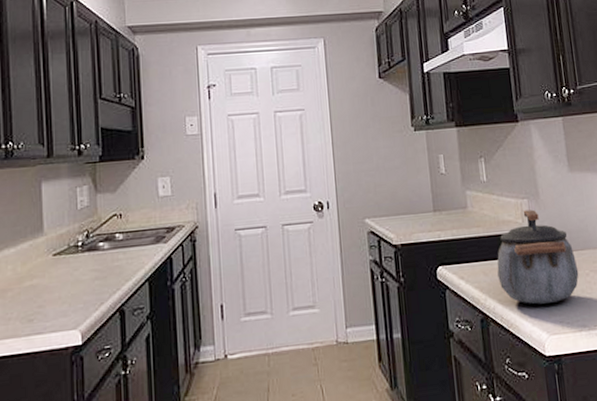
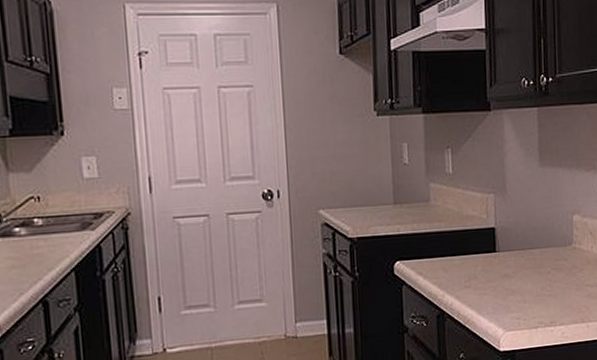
kettle: present [497,209,579,305] -> none [457,205,540,301]

